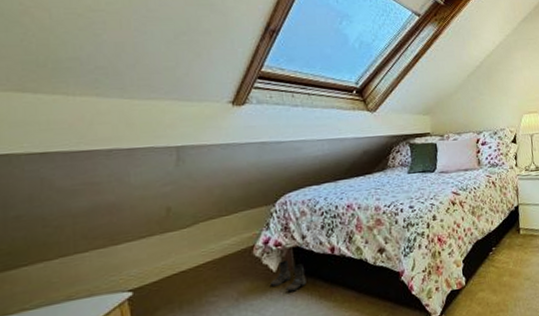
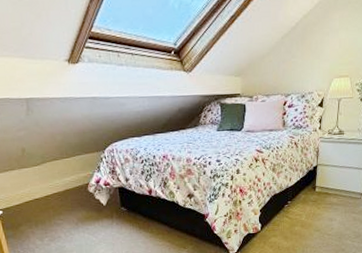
boots: present [271,260,306,292] -> none [102,197,129,222]

